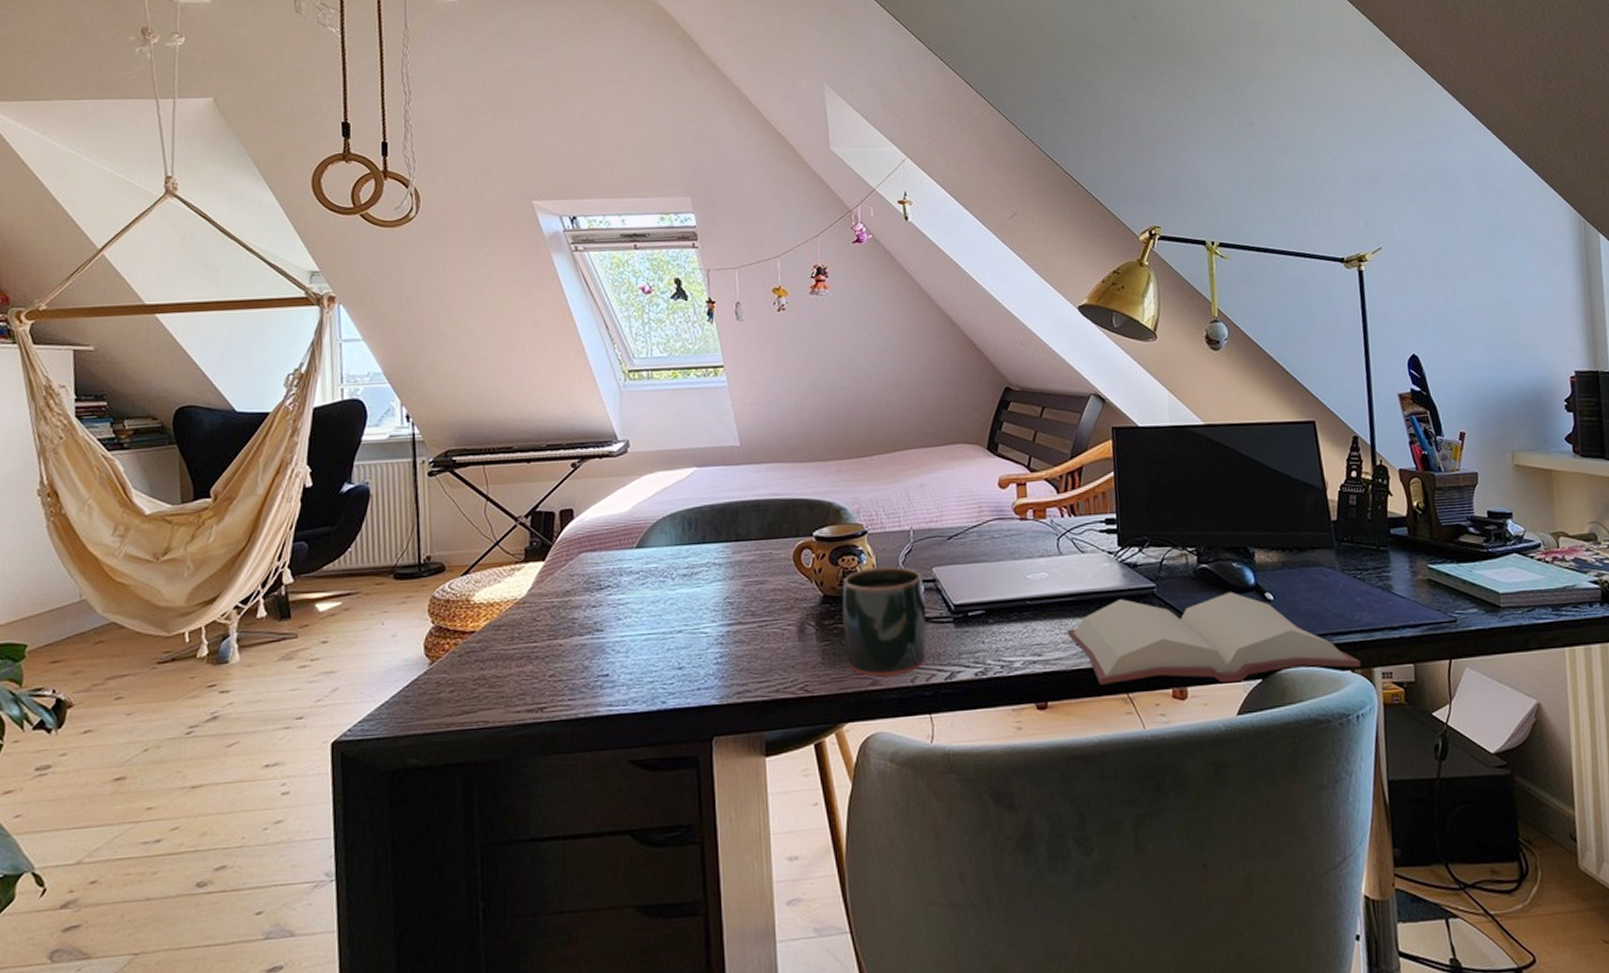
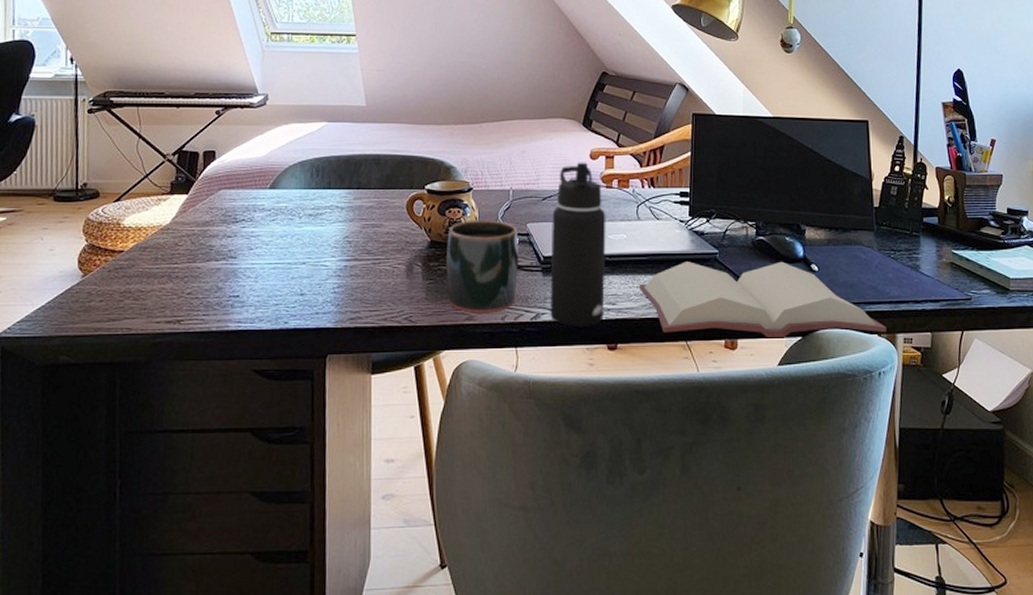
water bottle: none [960,492,1029,686] -> present [550,162,606,328]

